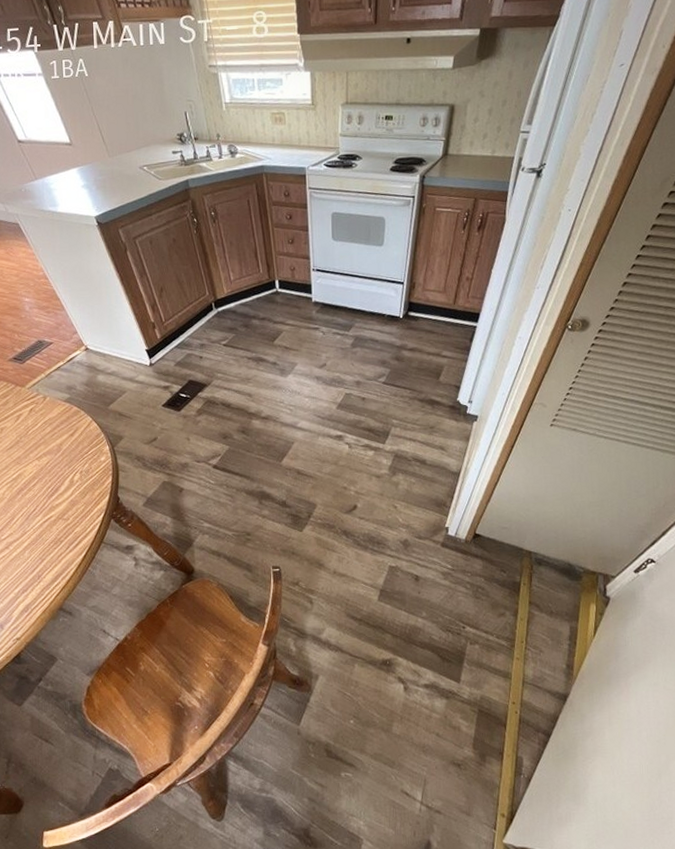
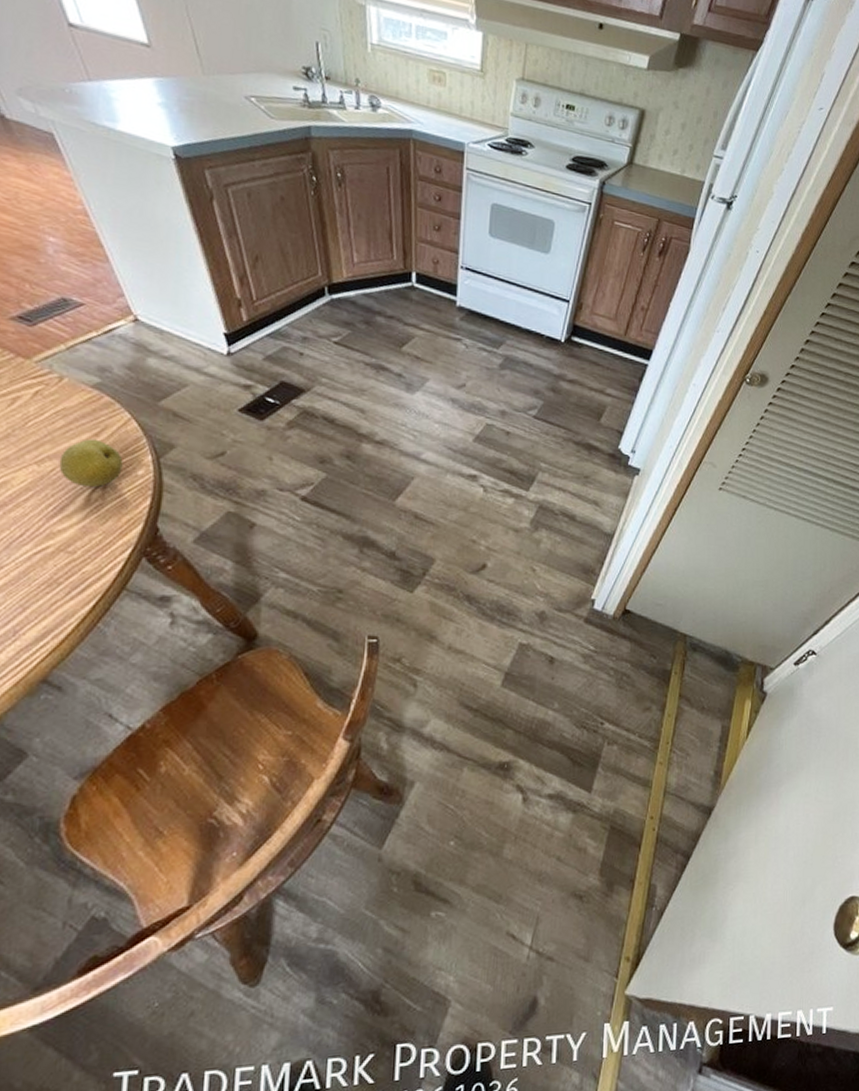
fruit: none [51,438,91,473] -> present [59,438,123,488]

